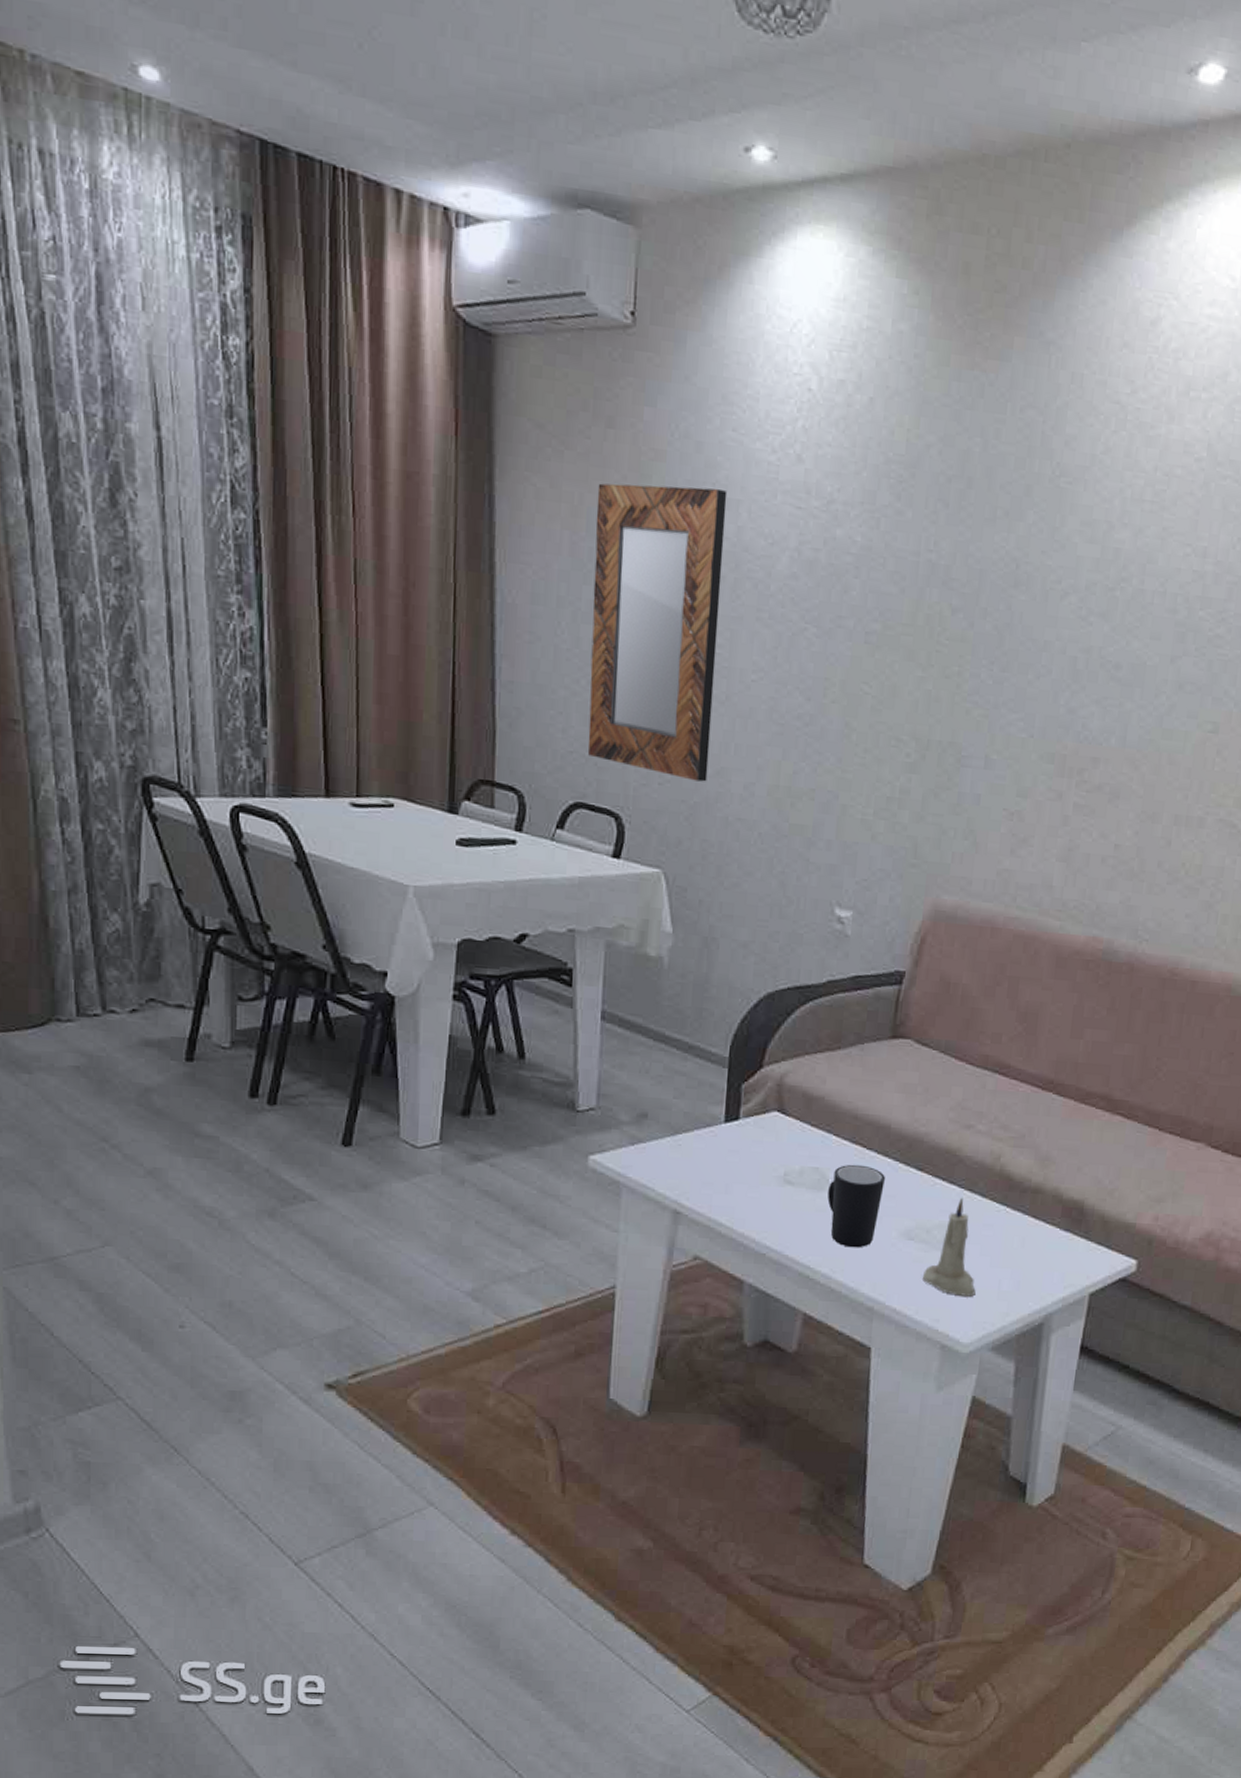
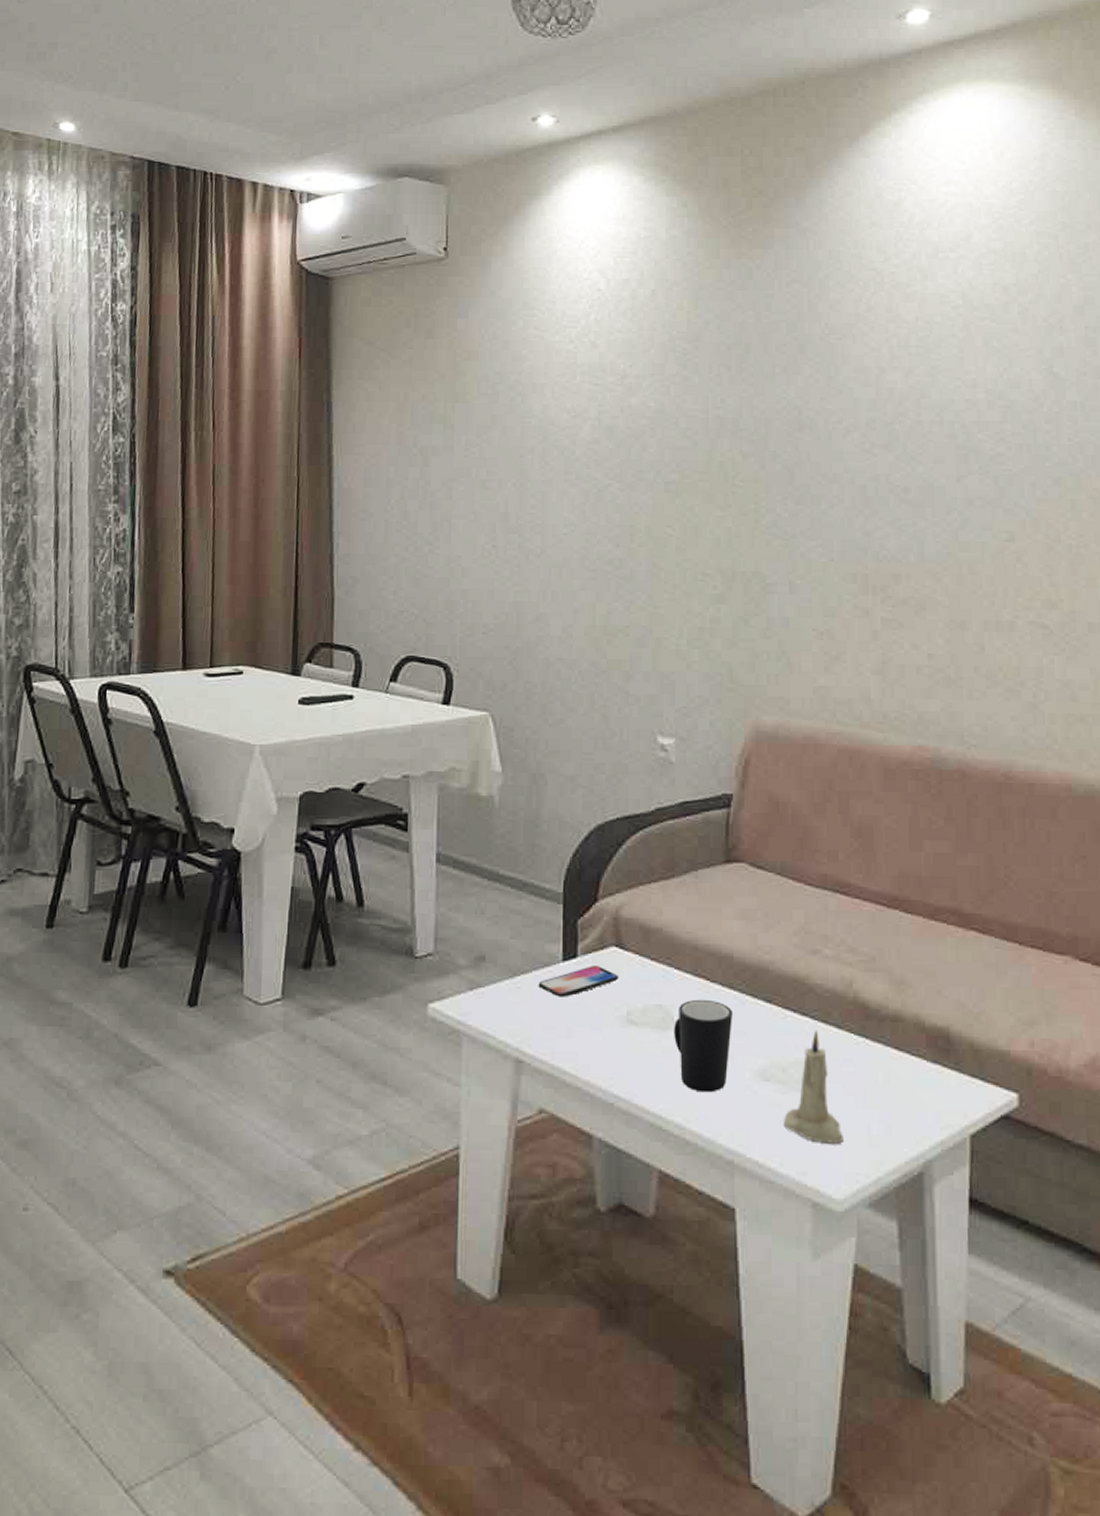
home mirror: present [587,483,728,782] -> none [417,376,533,628]
smartphone: none [699,1128,779,1156] -> present [538,966,619,997]

